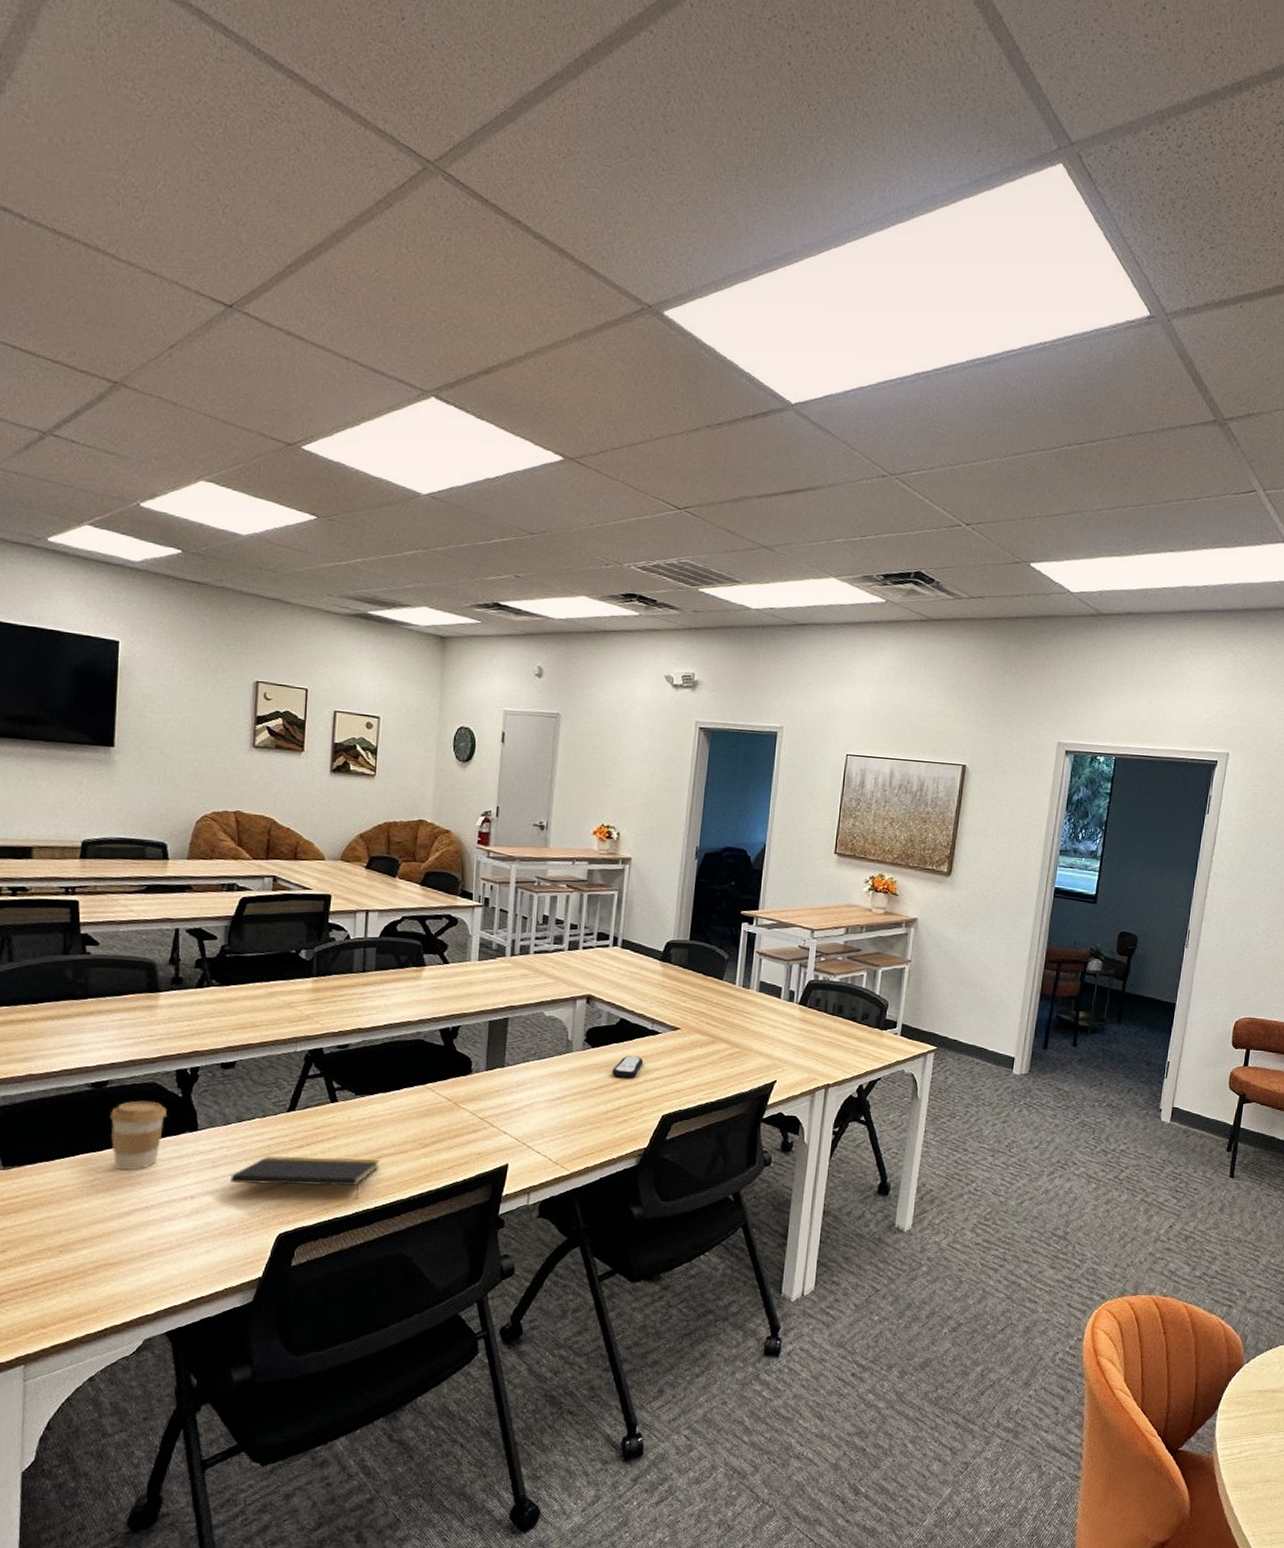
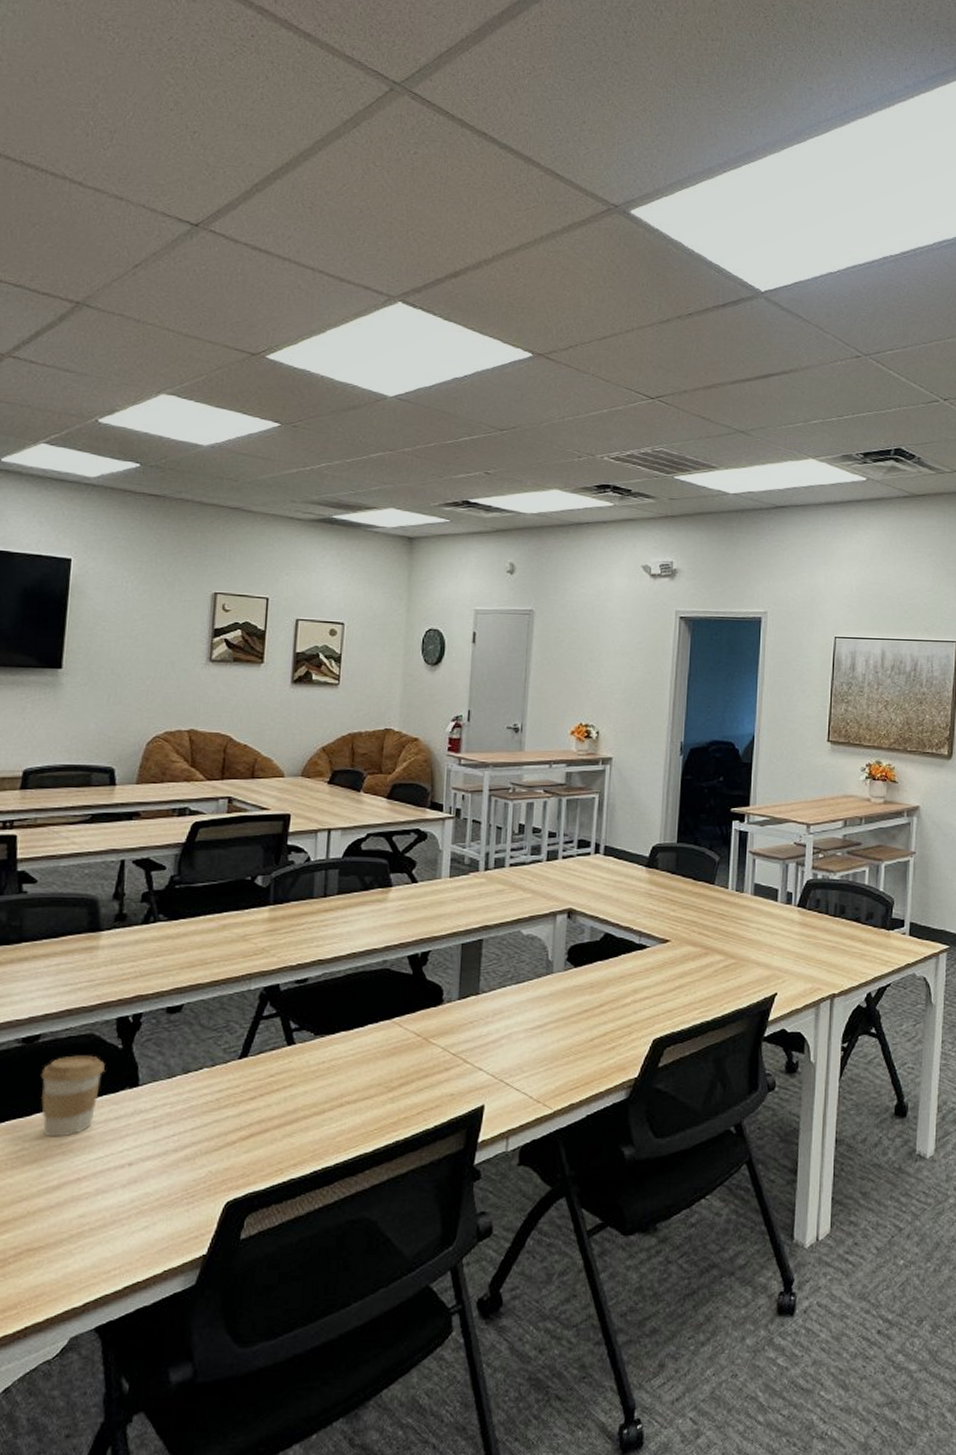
notepad: present [231,1156,380,1199] -> none [174,1109,341,1156]
remote control: present [612,1055,644,1078] -> none [597,974,631,999]

